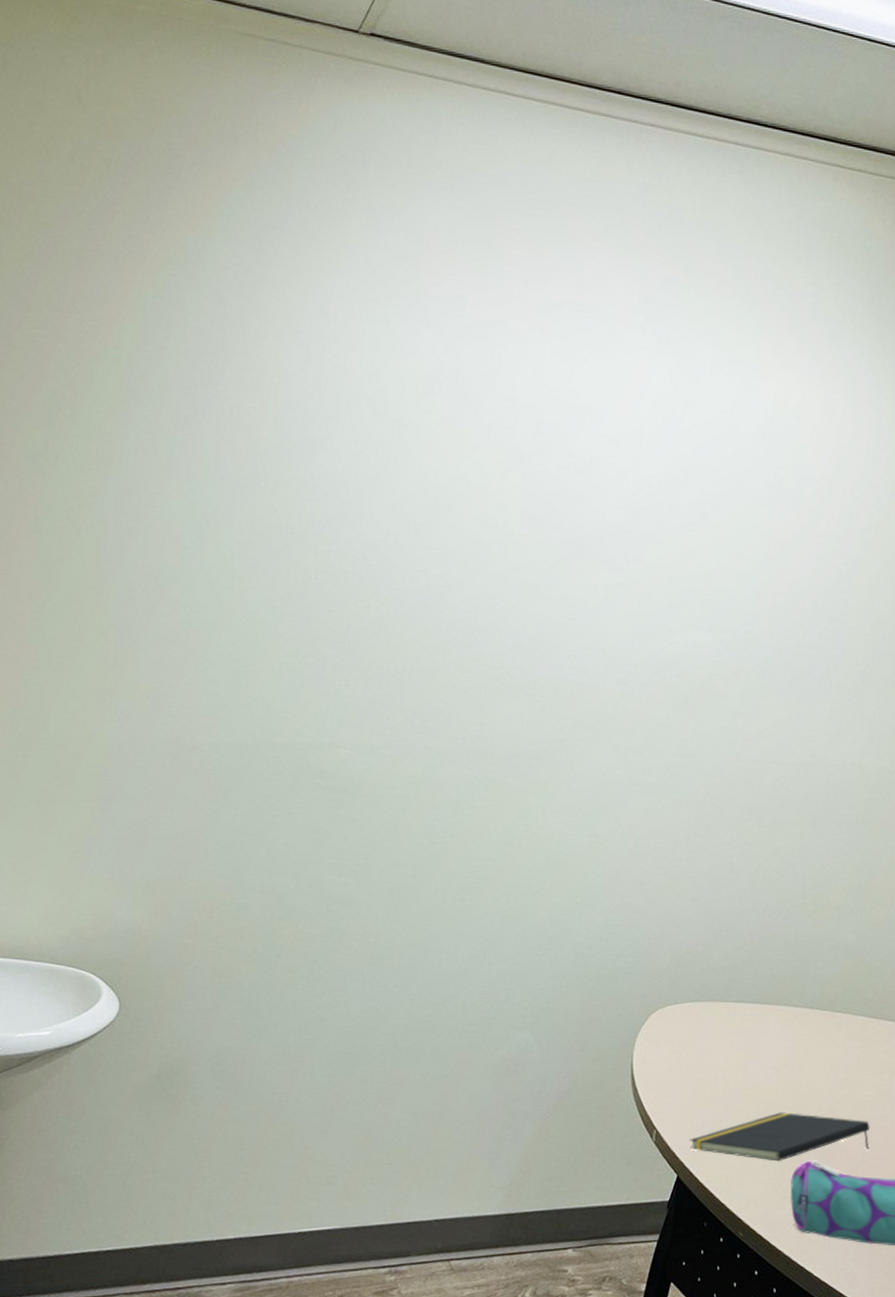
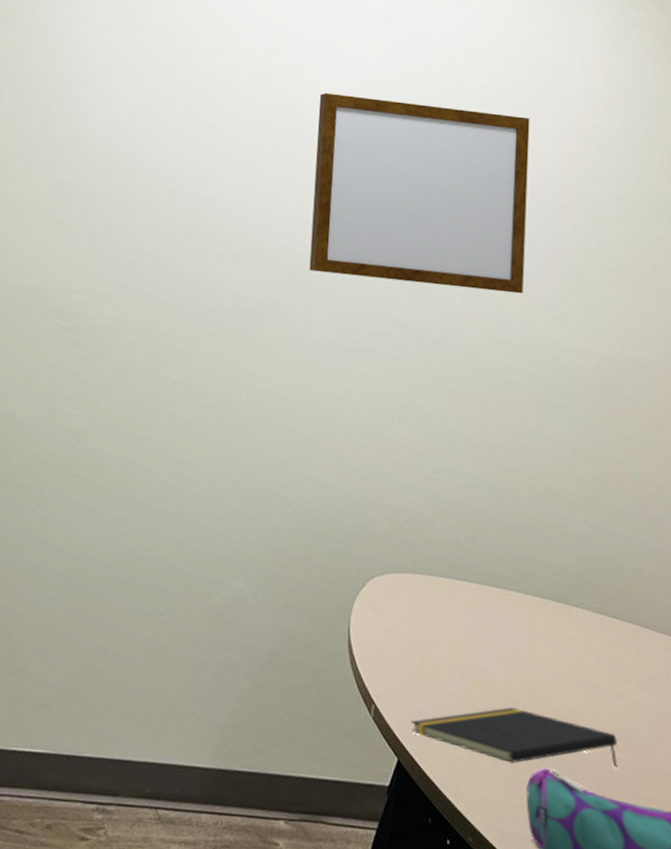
writing board: none [590,498,815,711] -> present [309,93,530,294]

